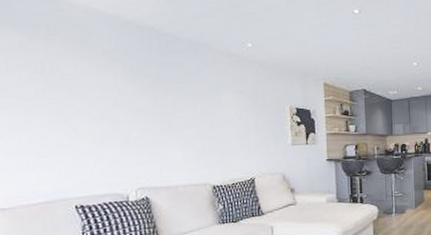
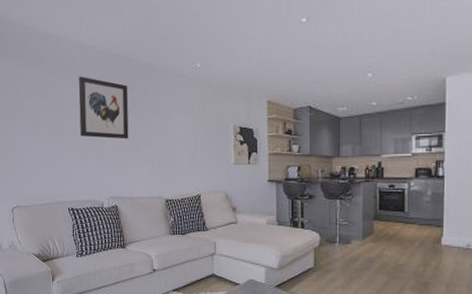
wall art: none [92,48,164,122] -> present [78,76,129,140]

